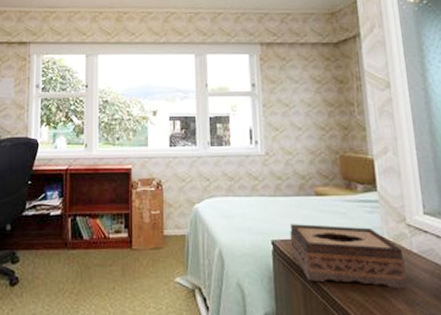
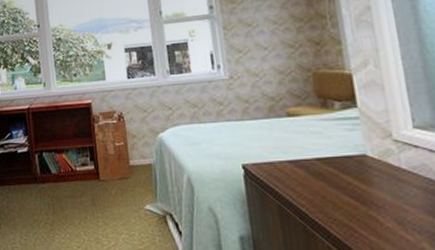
tissue box: present [290,224,408,289] -> none [261,146,397,207]

